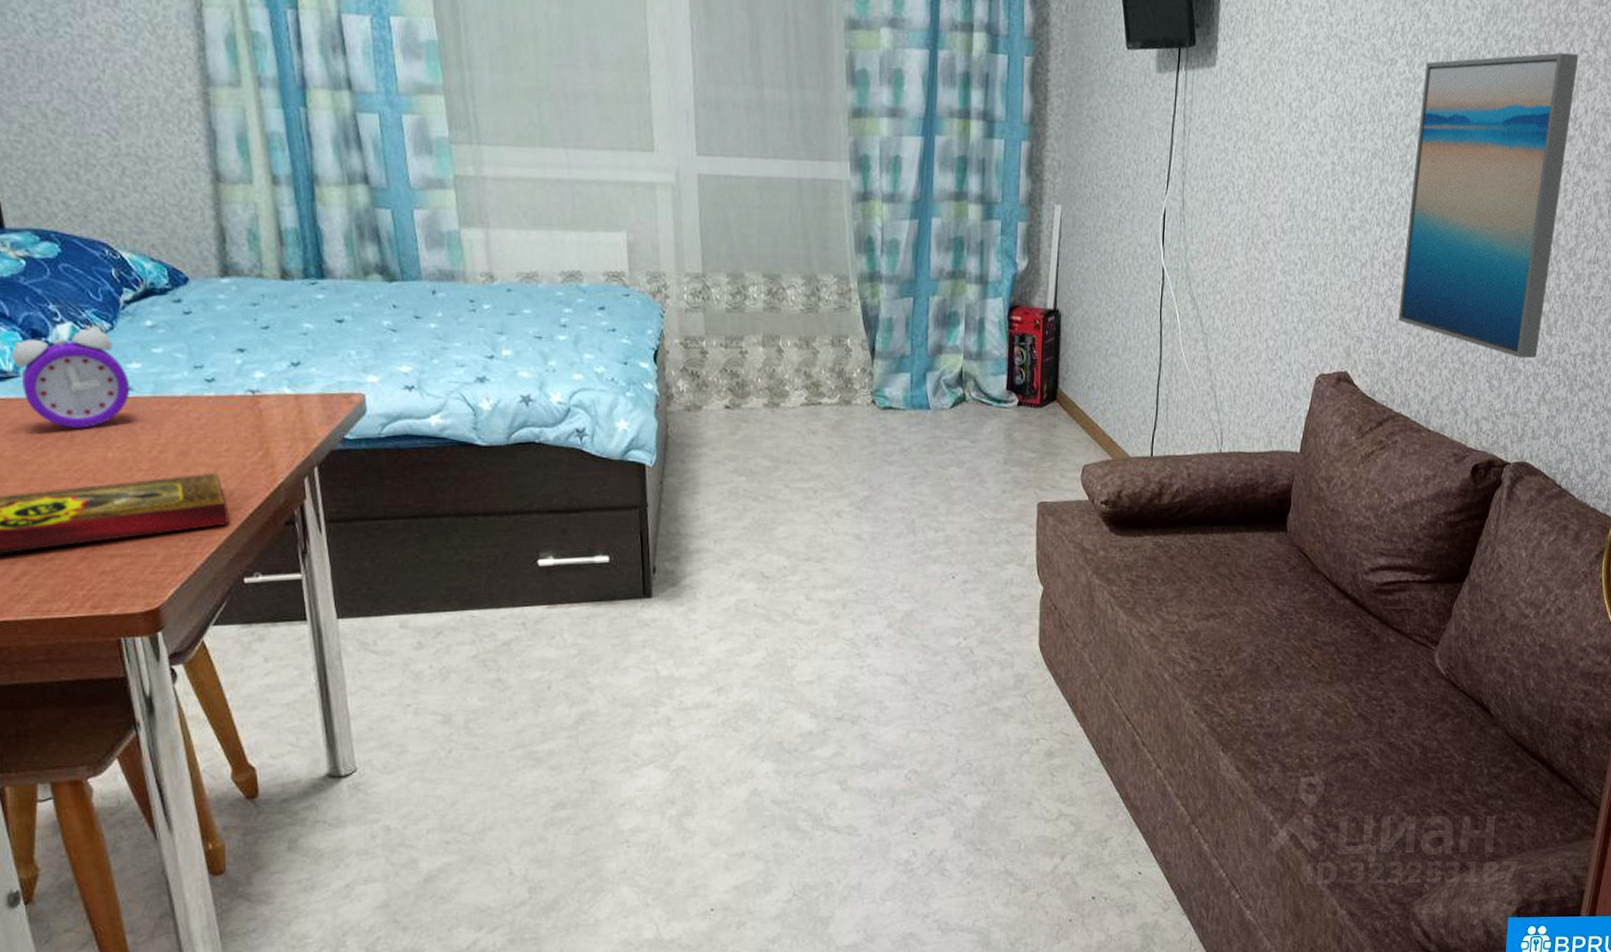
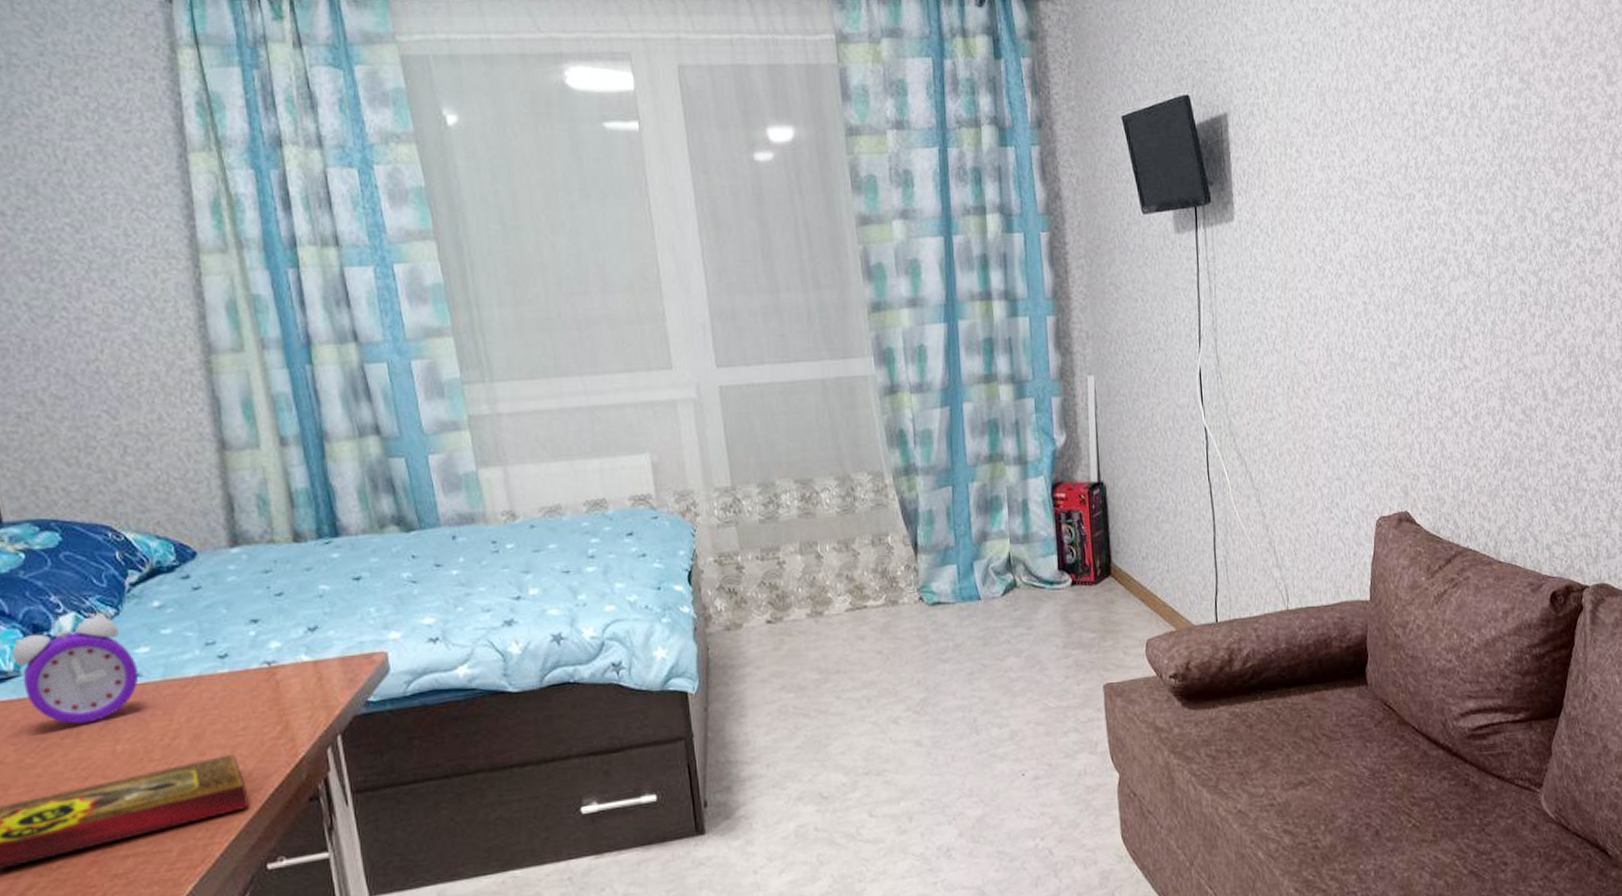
wall art: present [1398,53,1579,359] -> none [1444,169,1600,477]

